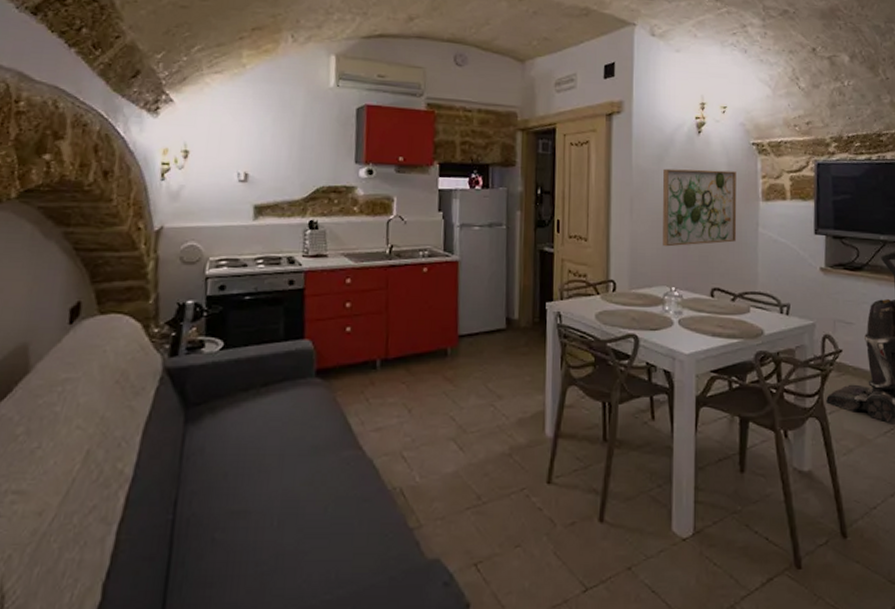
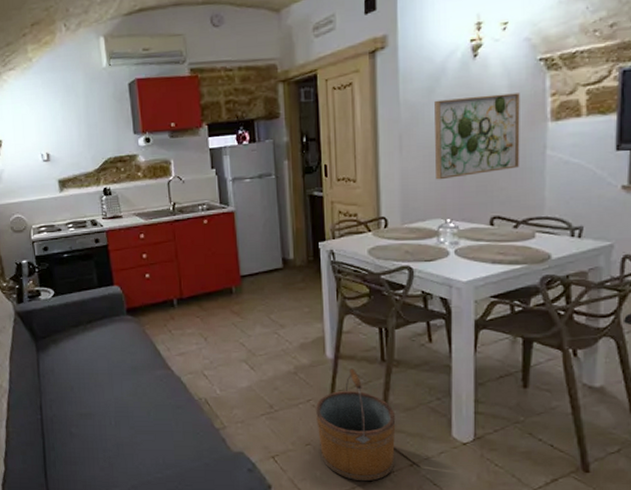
bucket: none [529,449,615,592] -> present [316,368,396,482]

